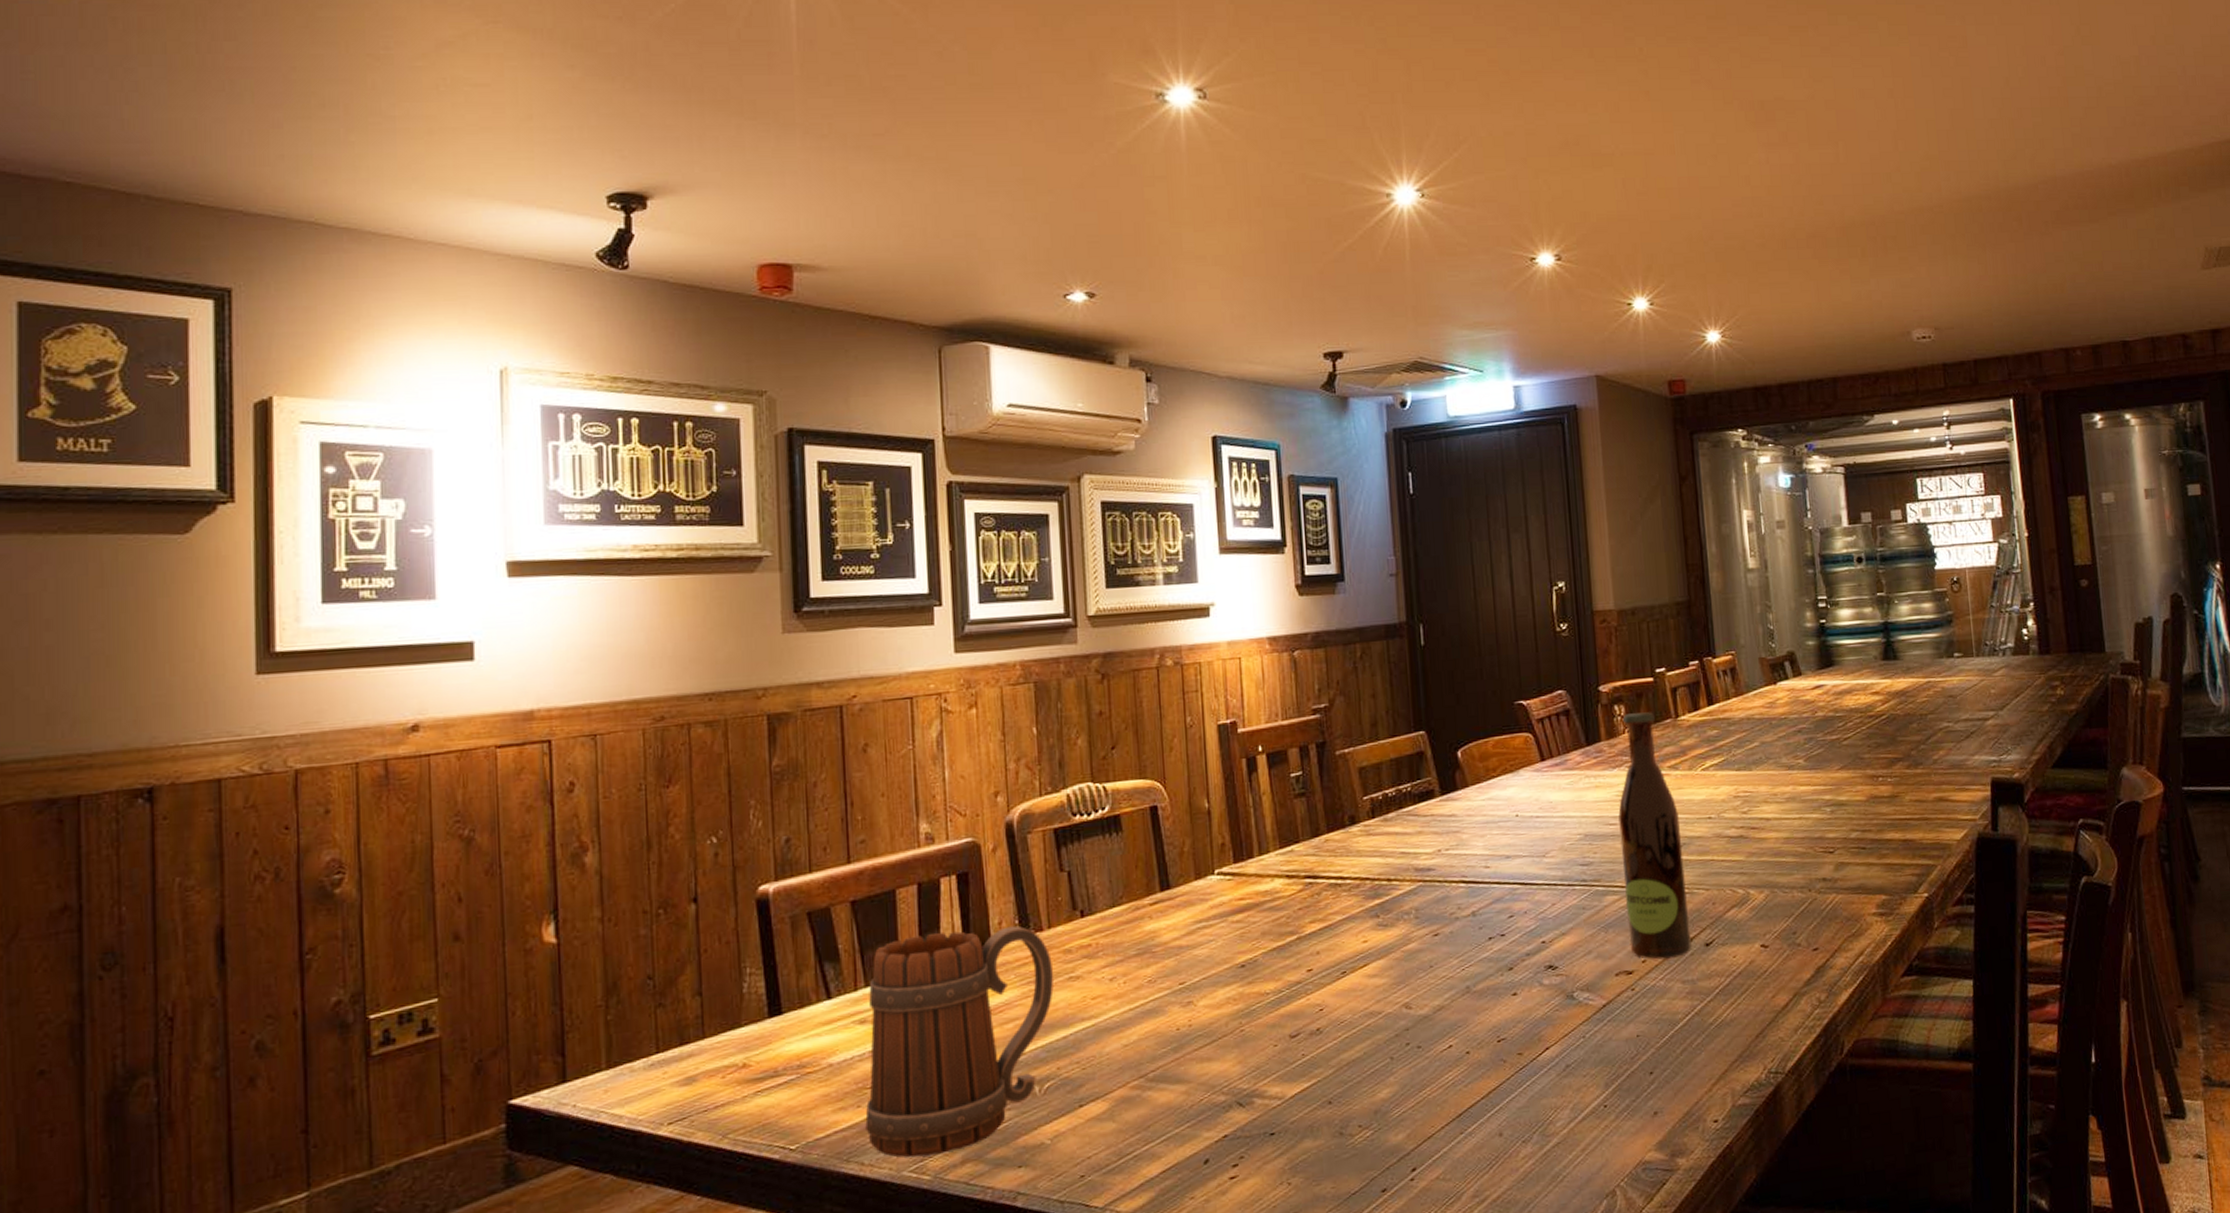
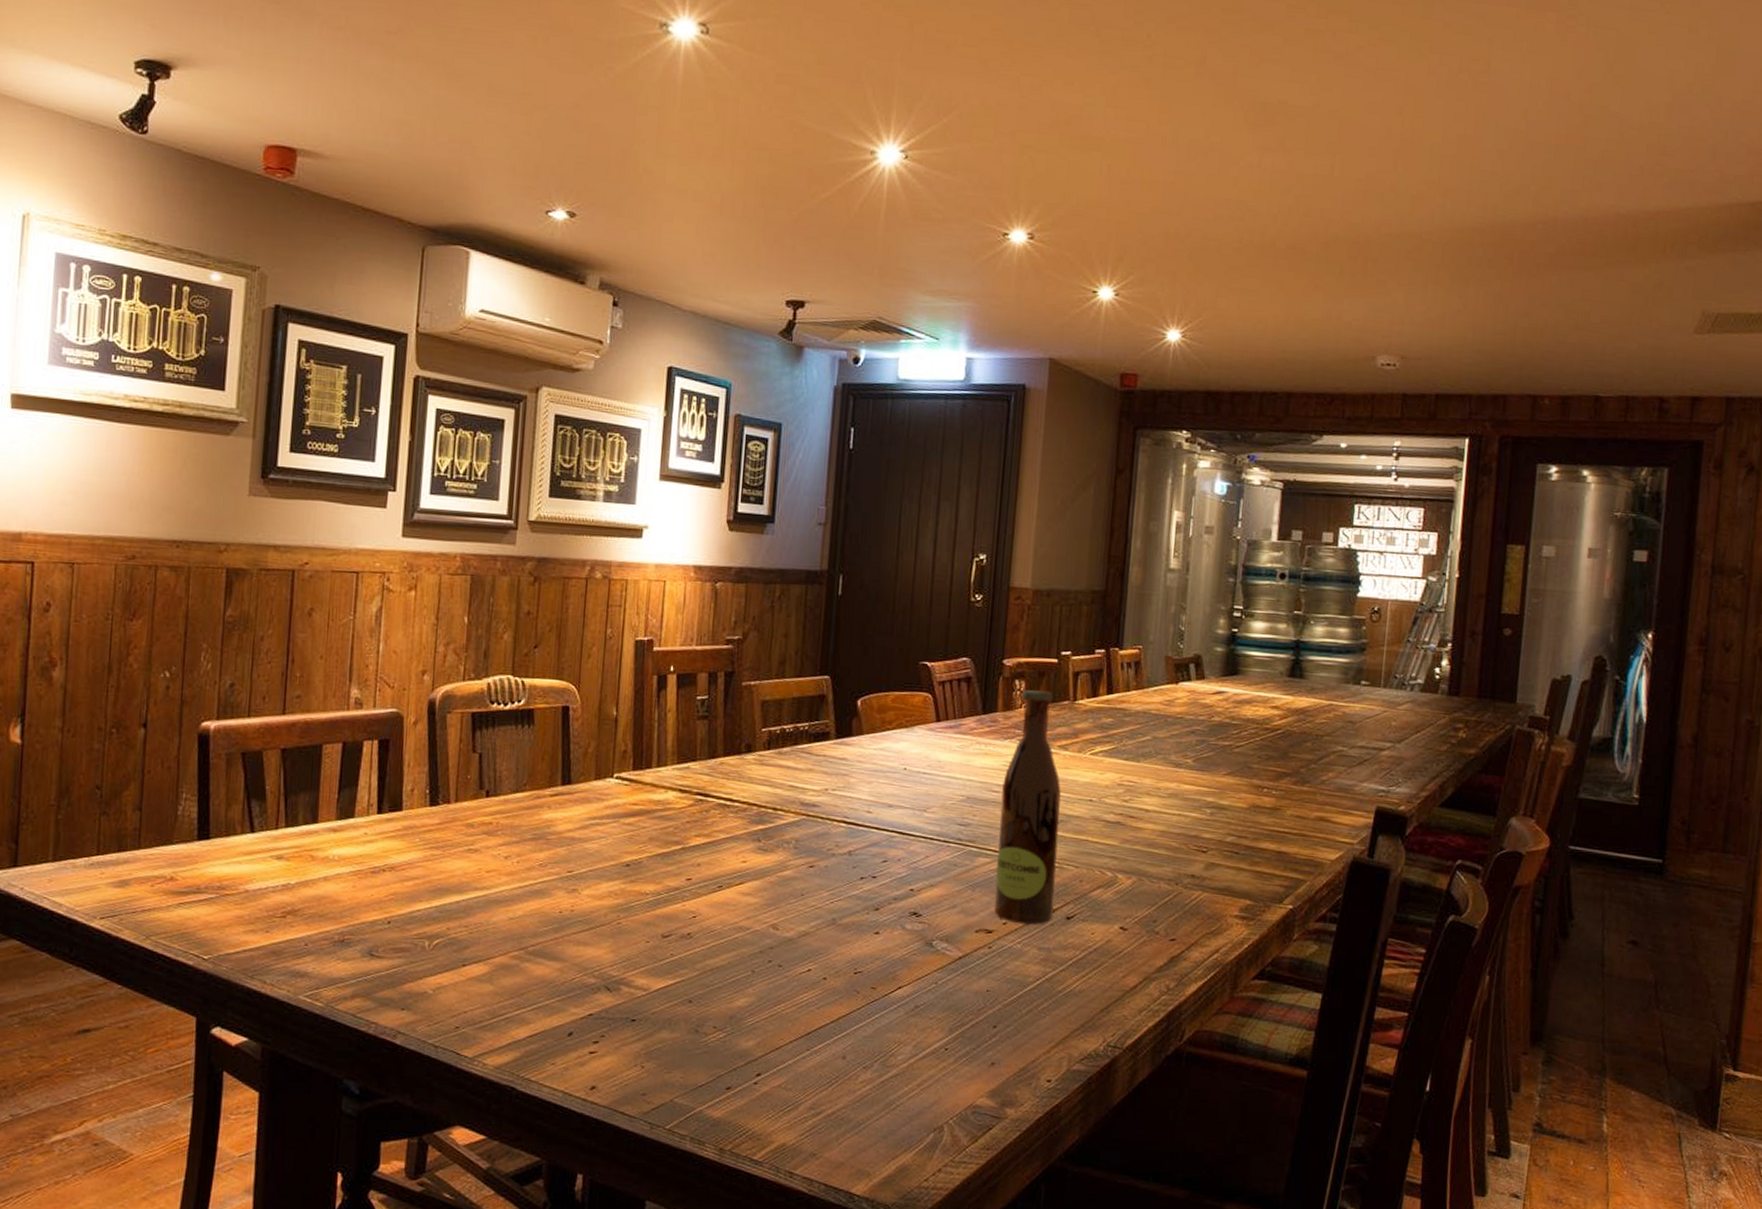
beer mug: present [865,925,1054,1158] -> none [271,789,455,986]

